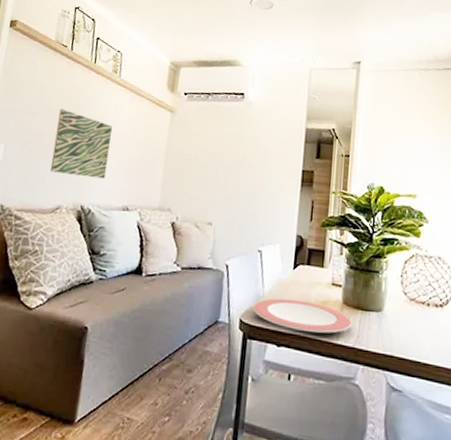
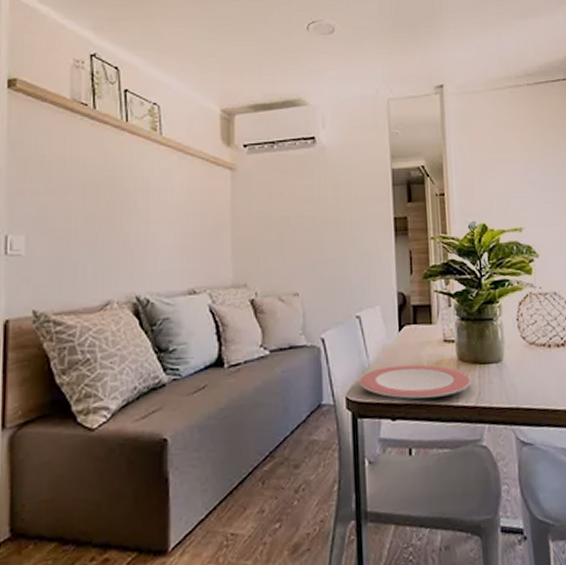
wall art: present [49,108,112,179] -> none [89,182,162,262]

